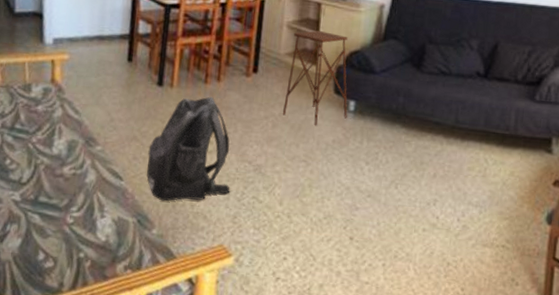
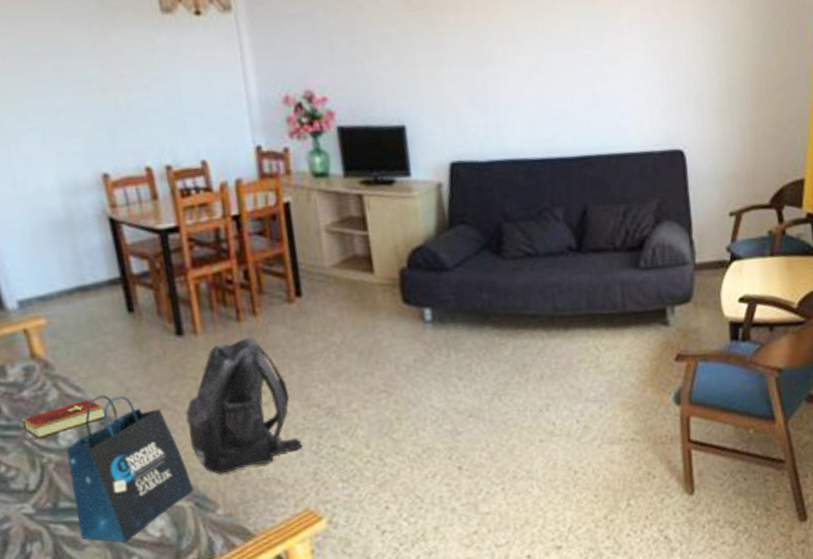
hardcover book: none [31,121,91,144] -> present [21,398,105,439]
tote bag: none [48,120,140,239] -> present [66,395,194,543]
side table: present [282,31,348,126] -> none [337,229,425,348]

